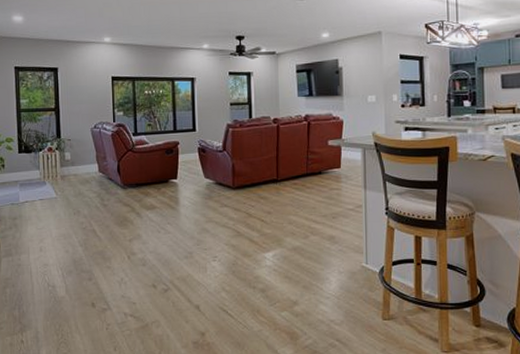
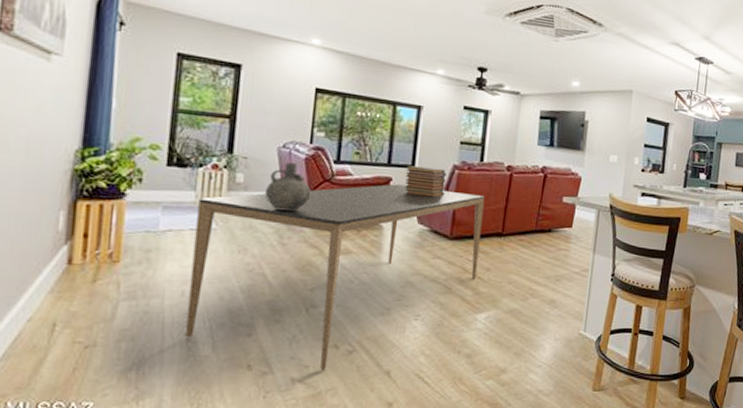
dining table: none [42,146,260,307] -> present [185,184,485,372]
ceramic jug: none [86,139,120,179] -> present [264,162,312,212]
book stack: none [188,129,223,155] -> present [405,165,446,198]

